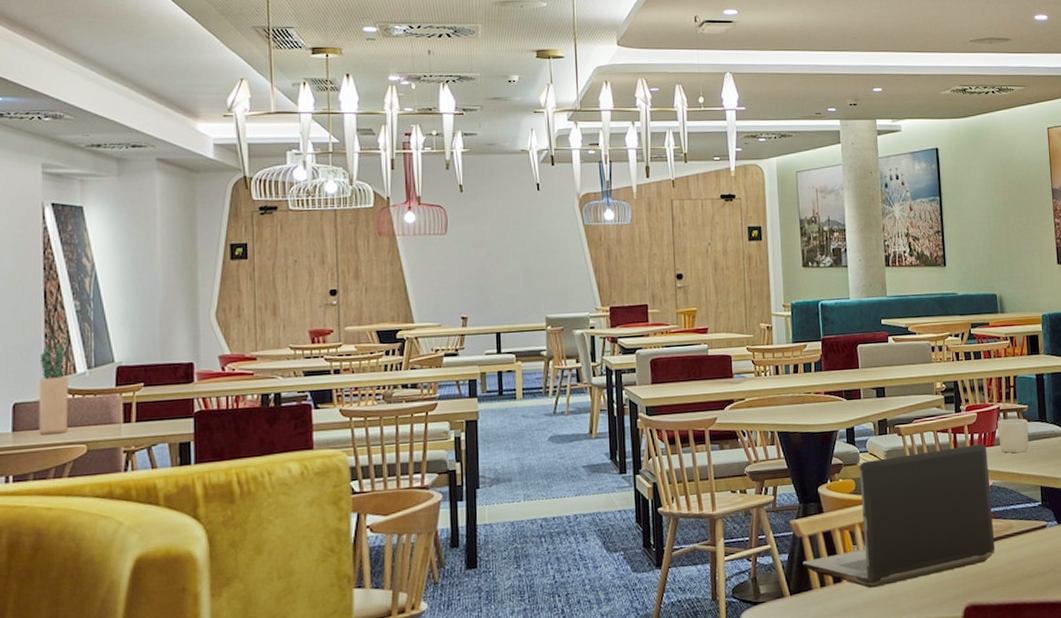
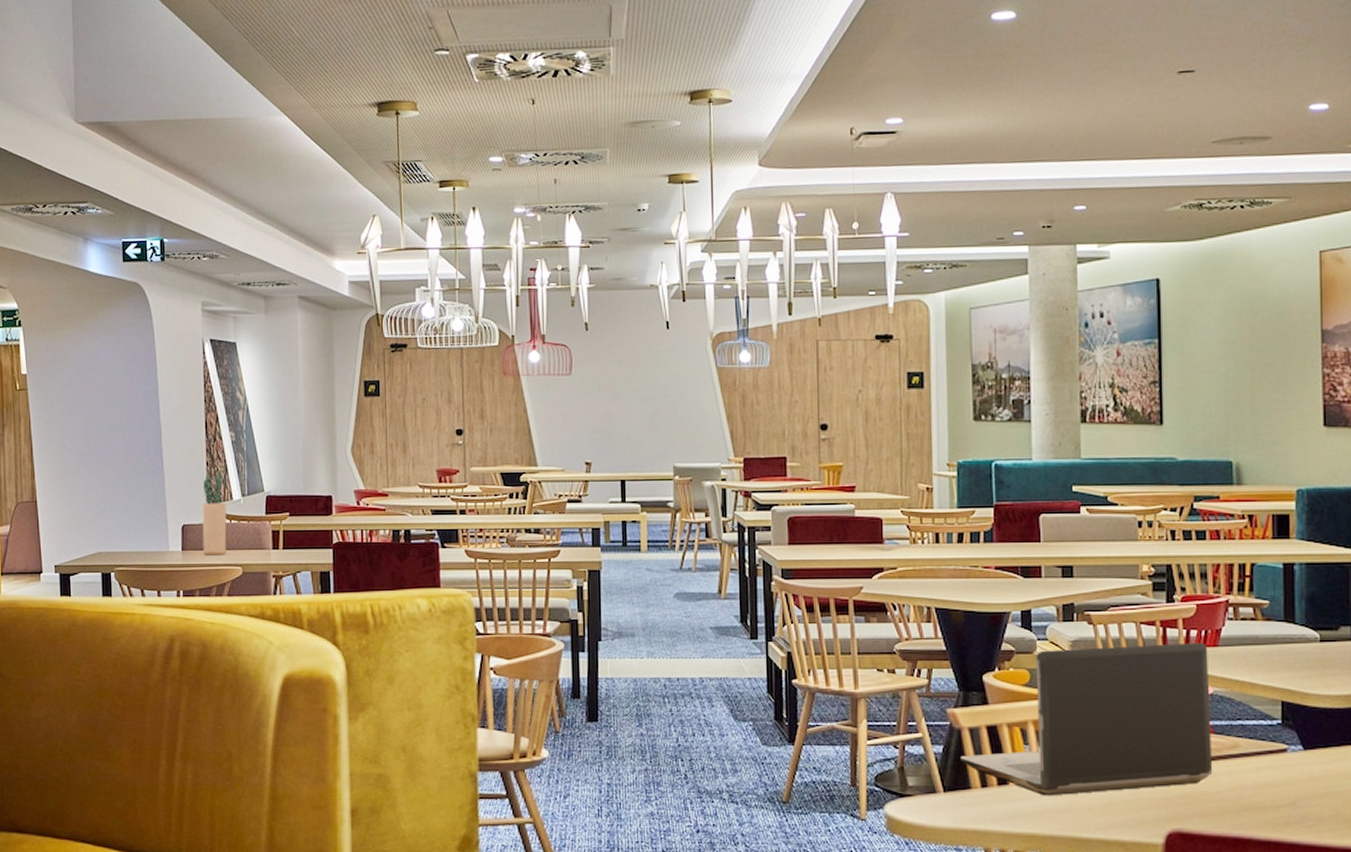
mug: present [997,418,1029,453] -> none [1224,615,1268,658]

